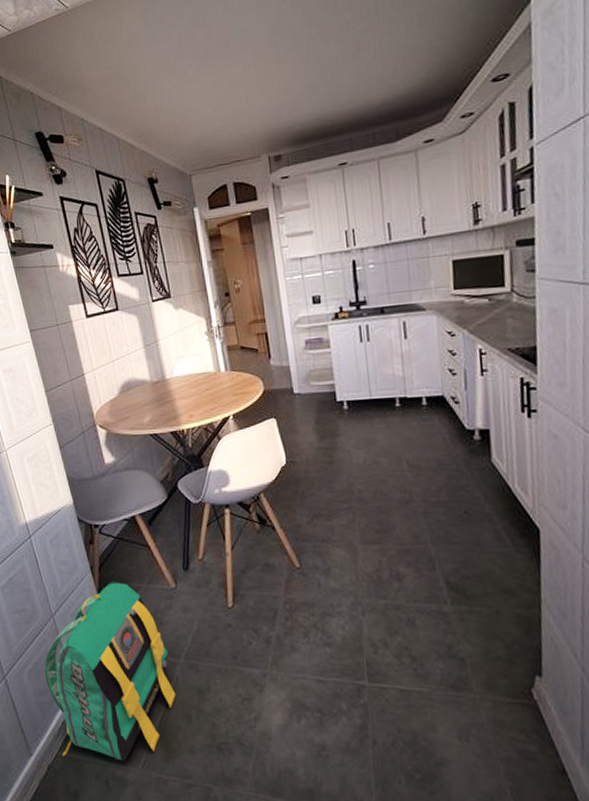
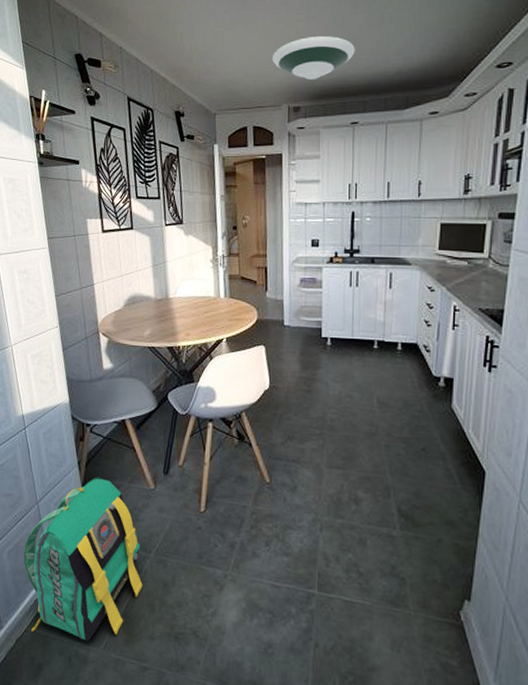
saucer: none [244,73,333,125] -> present [271,36,355,79]

